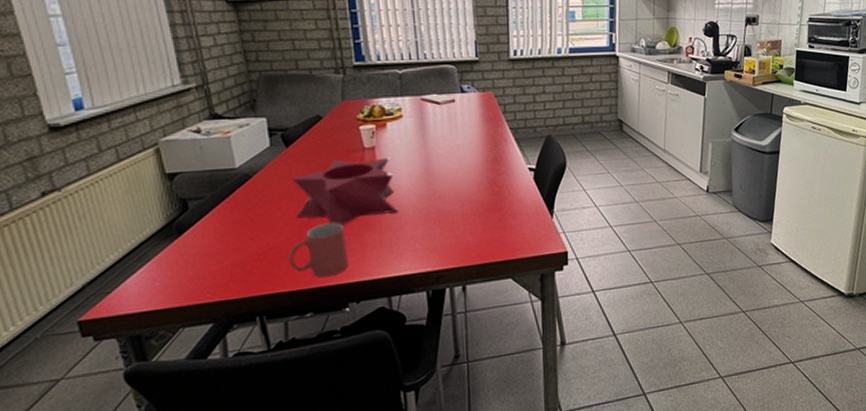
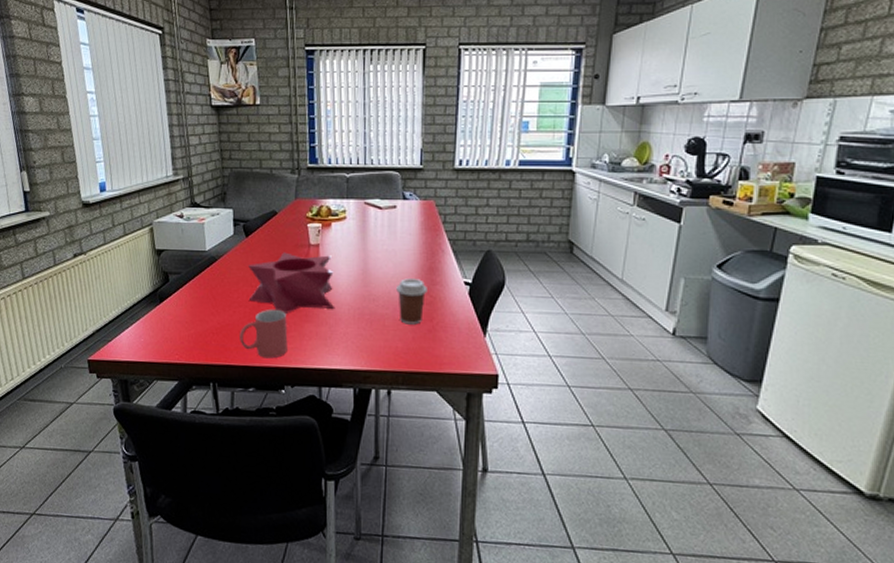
coffee cup: none [462,171,494,217] -> present [396,278,427,325]

